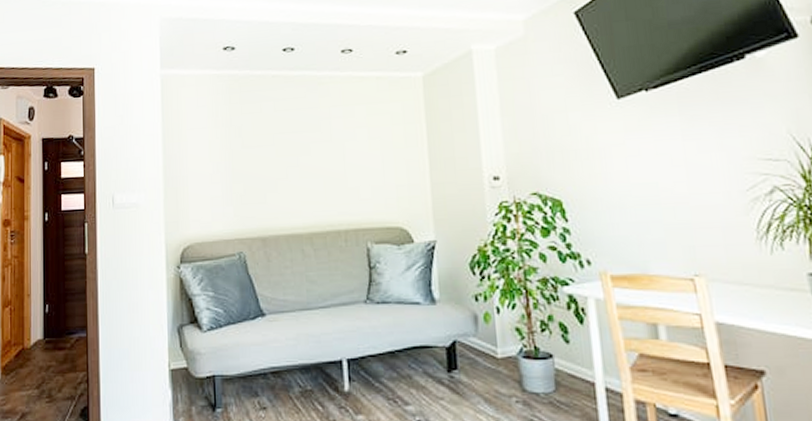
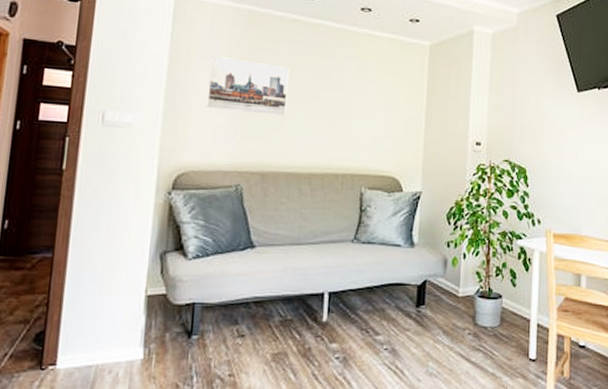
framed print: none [200,125,278,179] -> present [206,56,289,116]

